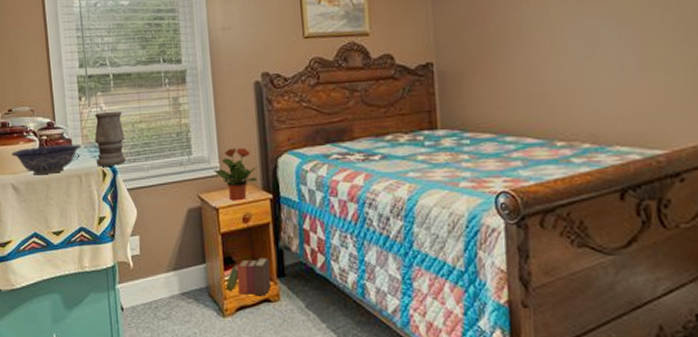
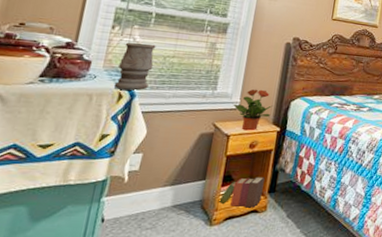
decorative bowl: present [12,144,82,177] -> none [9,62,102,91]

